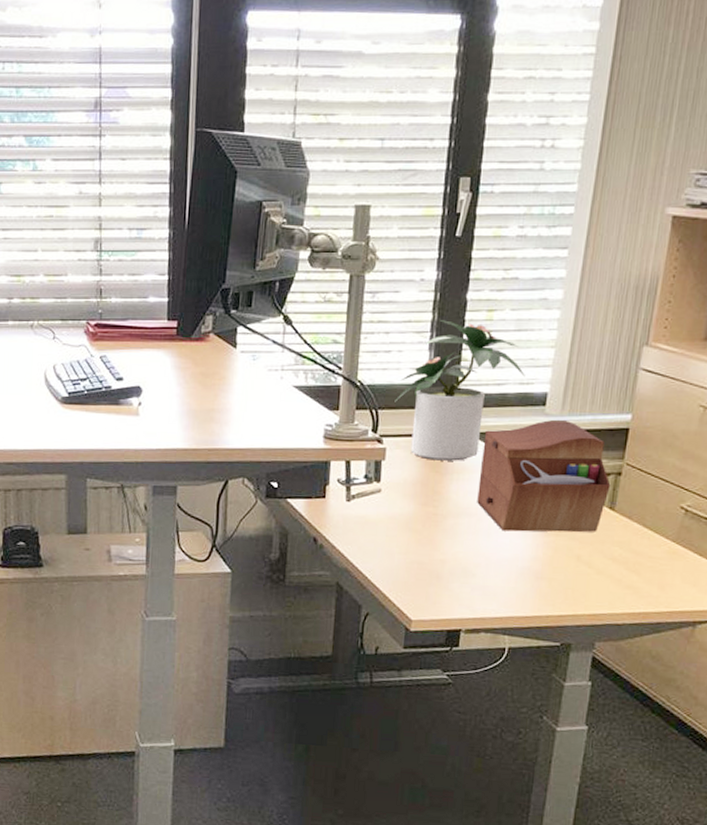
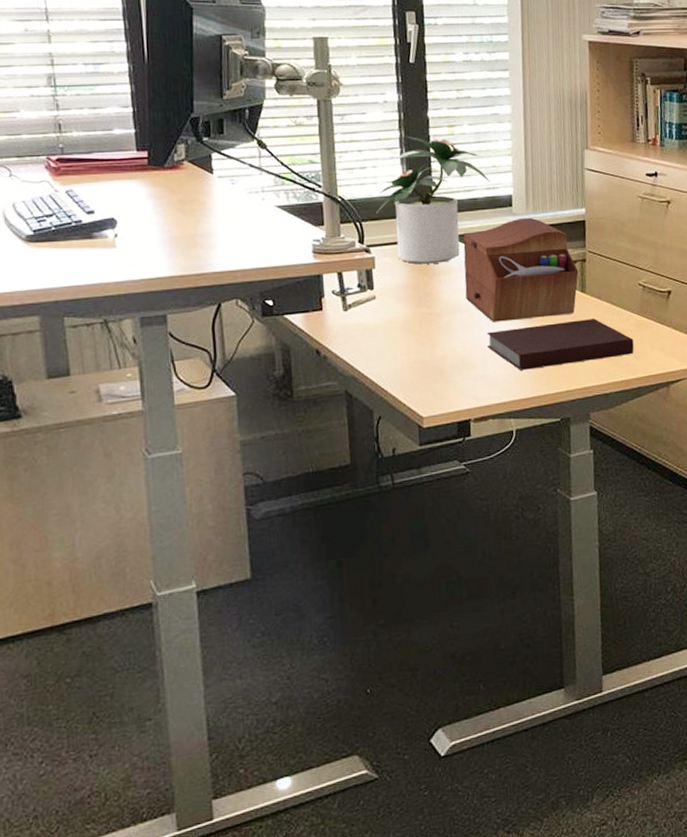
notebook: none [492,539,662,587] -> present [487,319,634,370]

